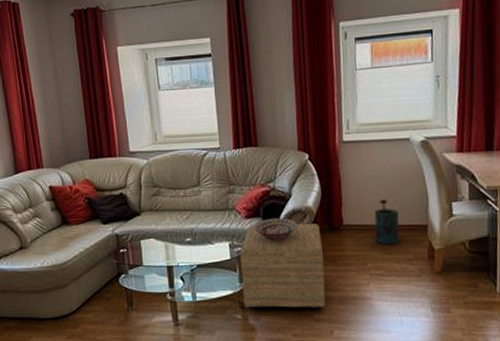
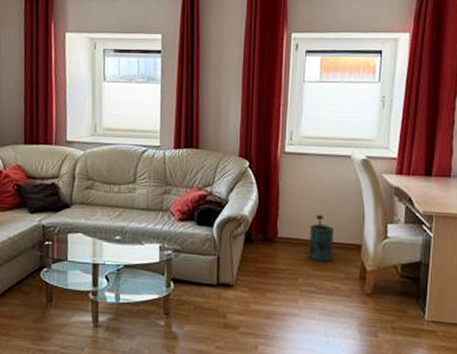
ottoman: present [240,223,326,309] -> none [168,229,255,321]
decorative bowl: present [254,217,297,241] -> none [186,223,231,247]

